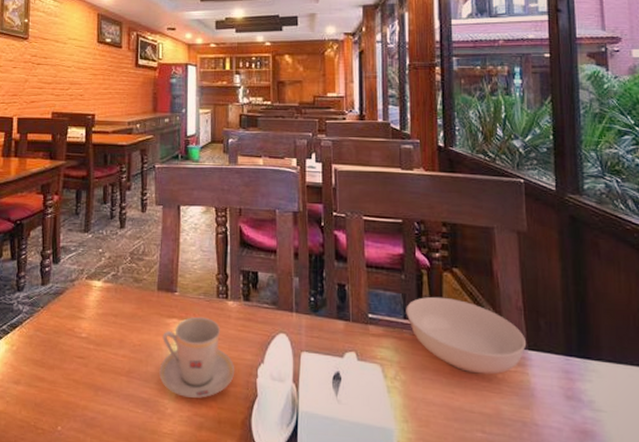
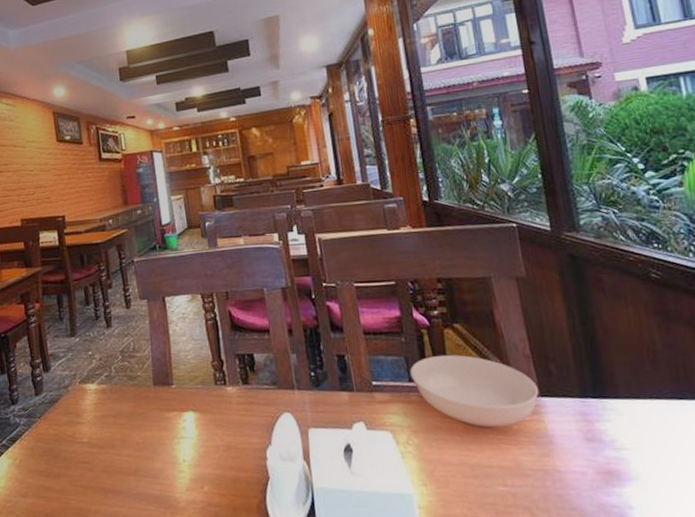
teacup: present [159,316,235,399] -> none [165,406,244,490]

